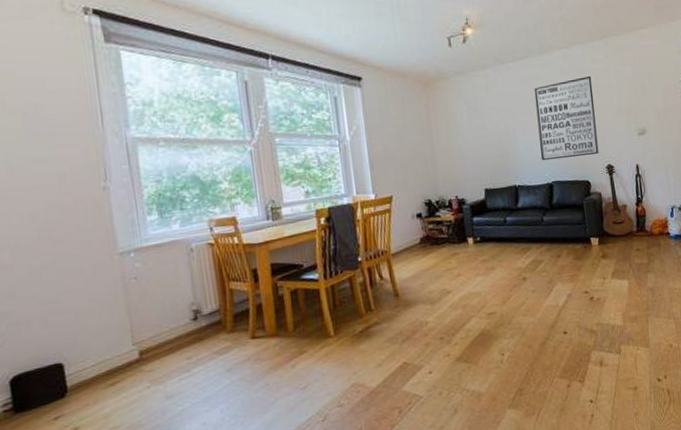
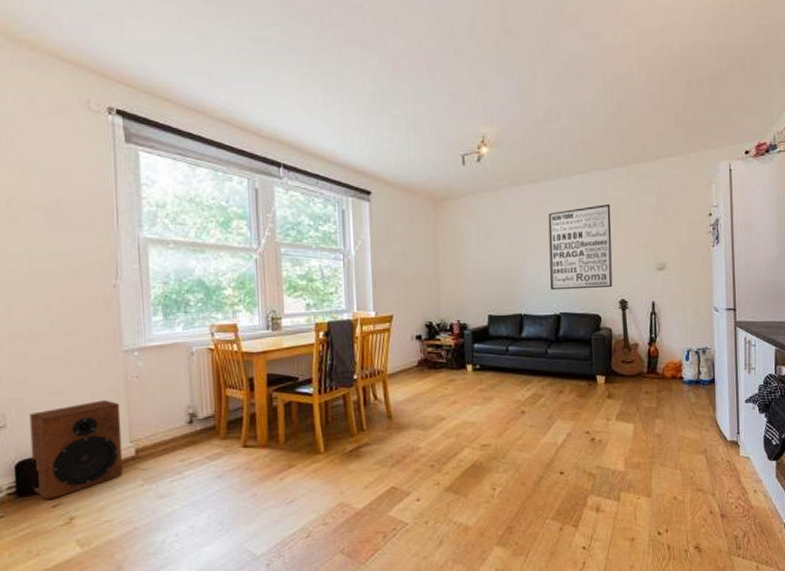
speaker: none [21,304,128,413] -> present [29,400,124,500]

